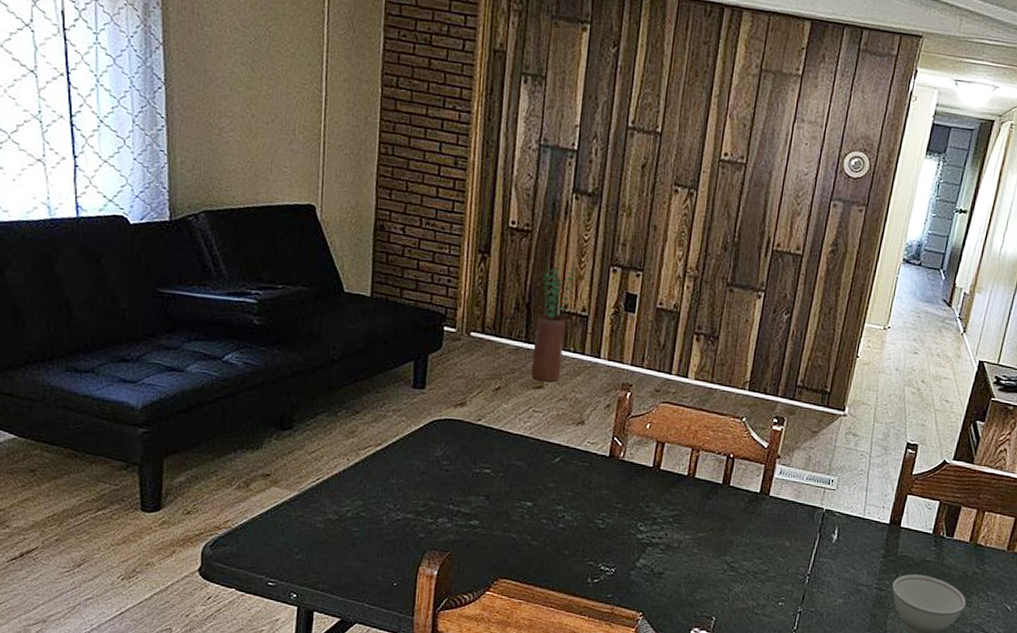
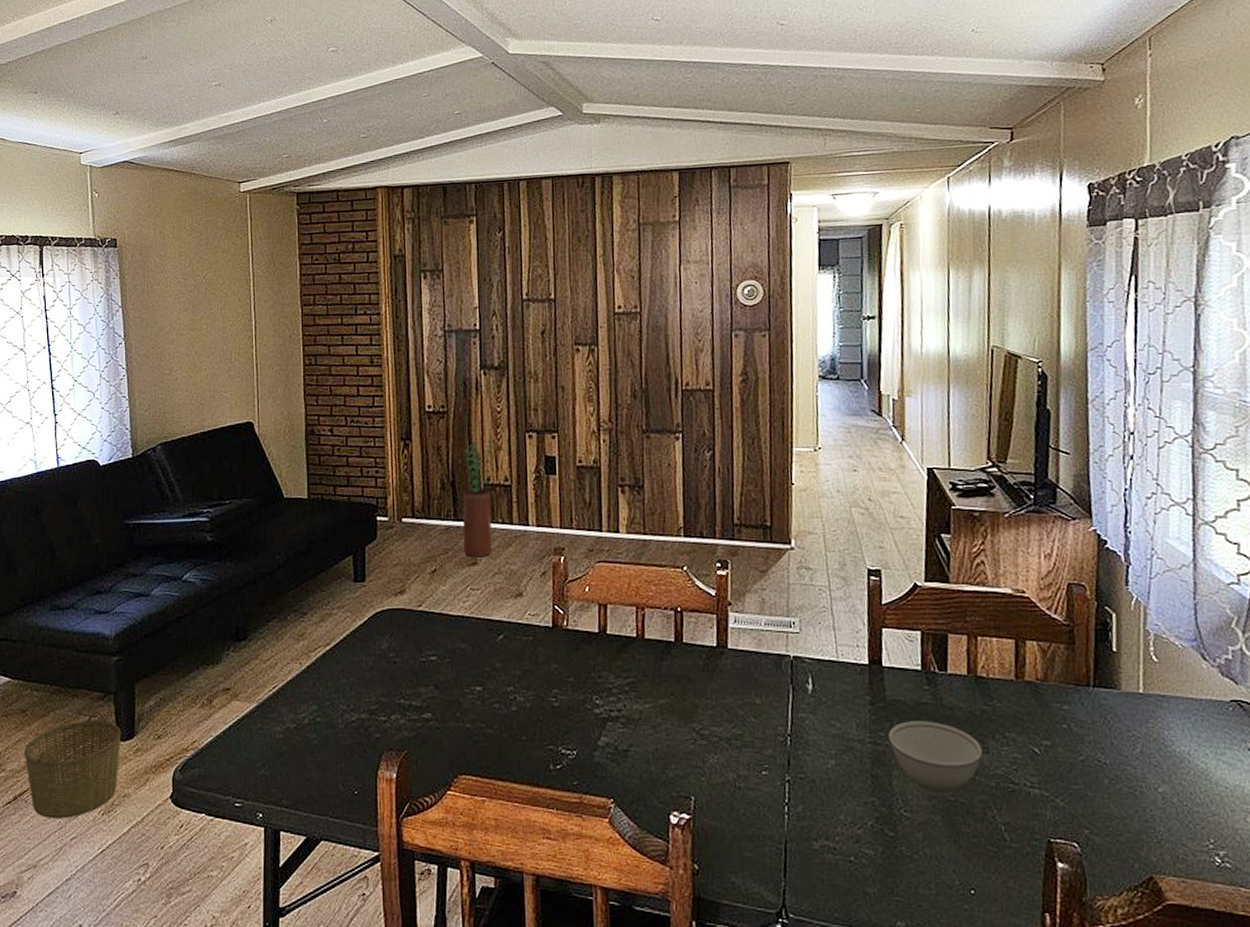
basket: none [32,479,146,579] -> present [24,710,122,818]

